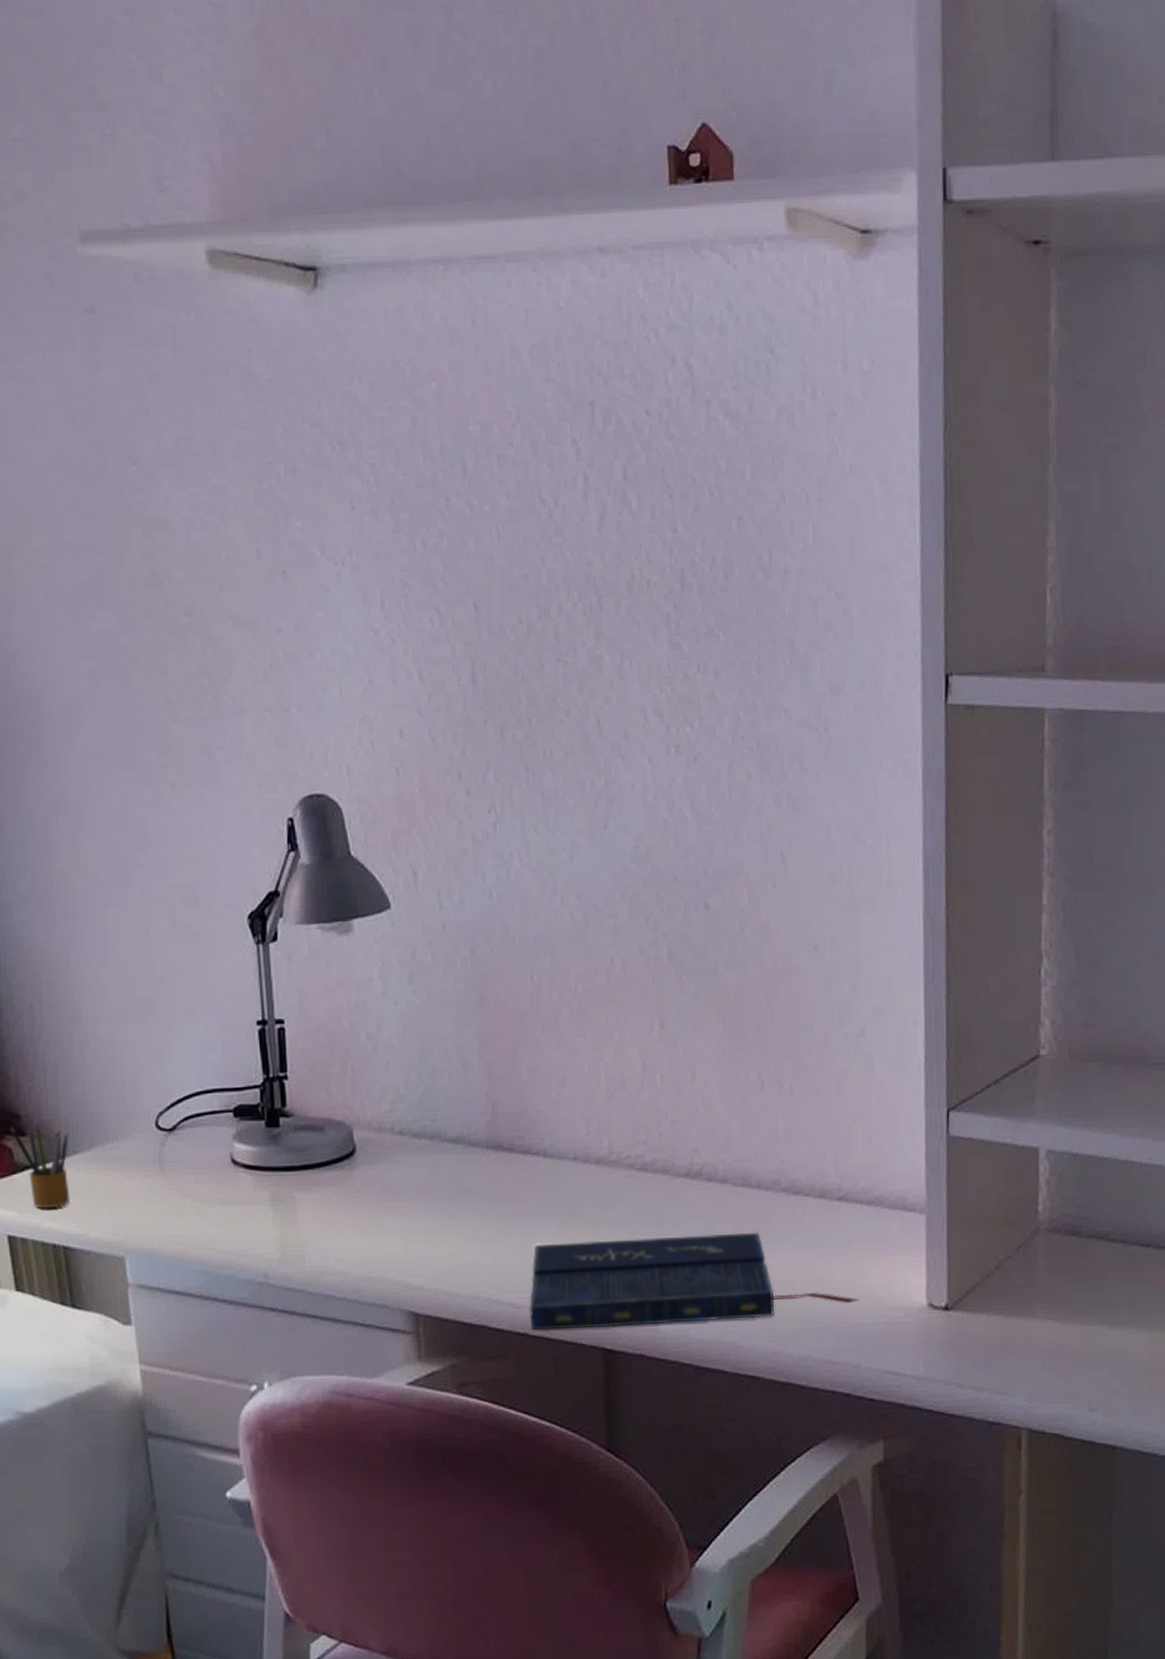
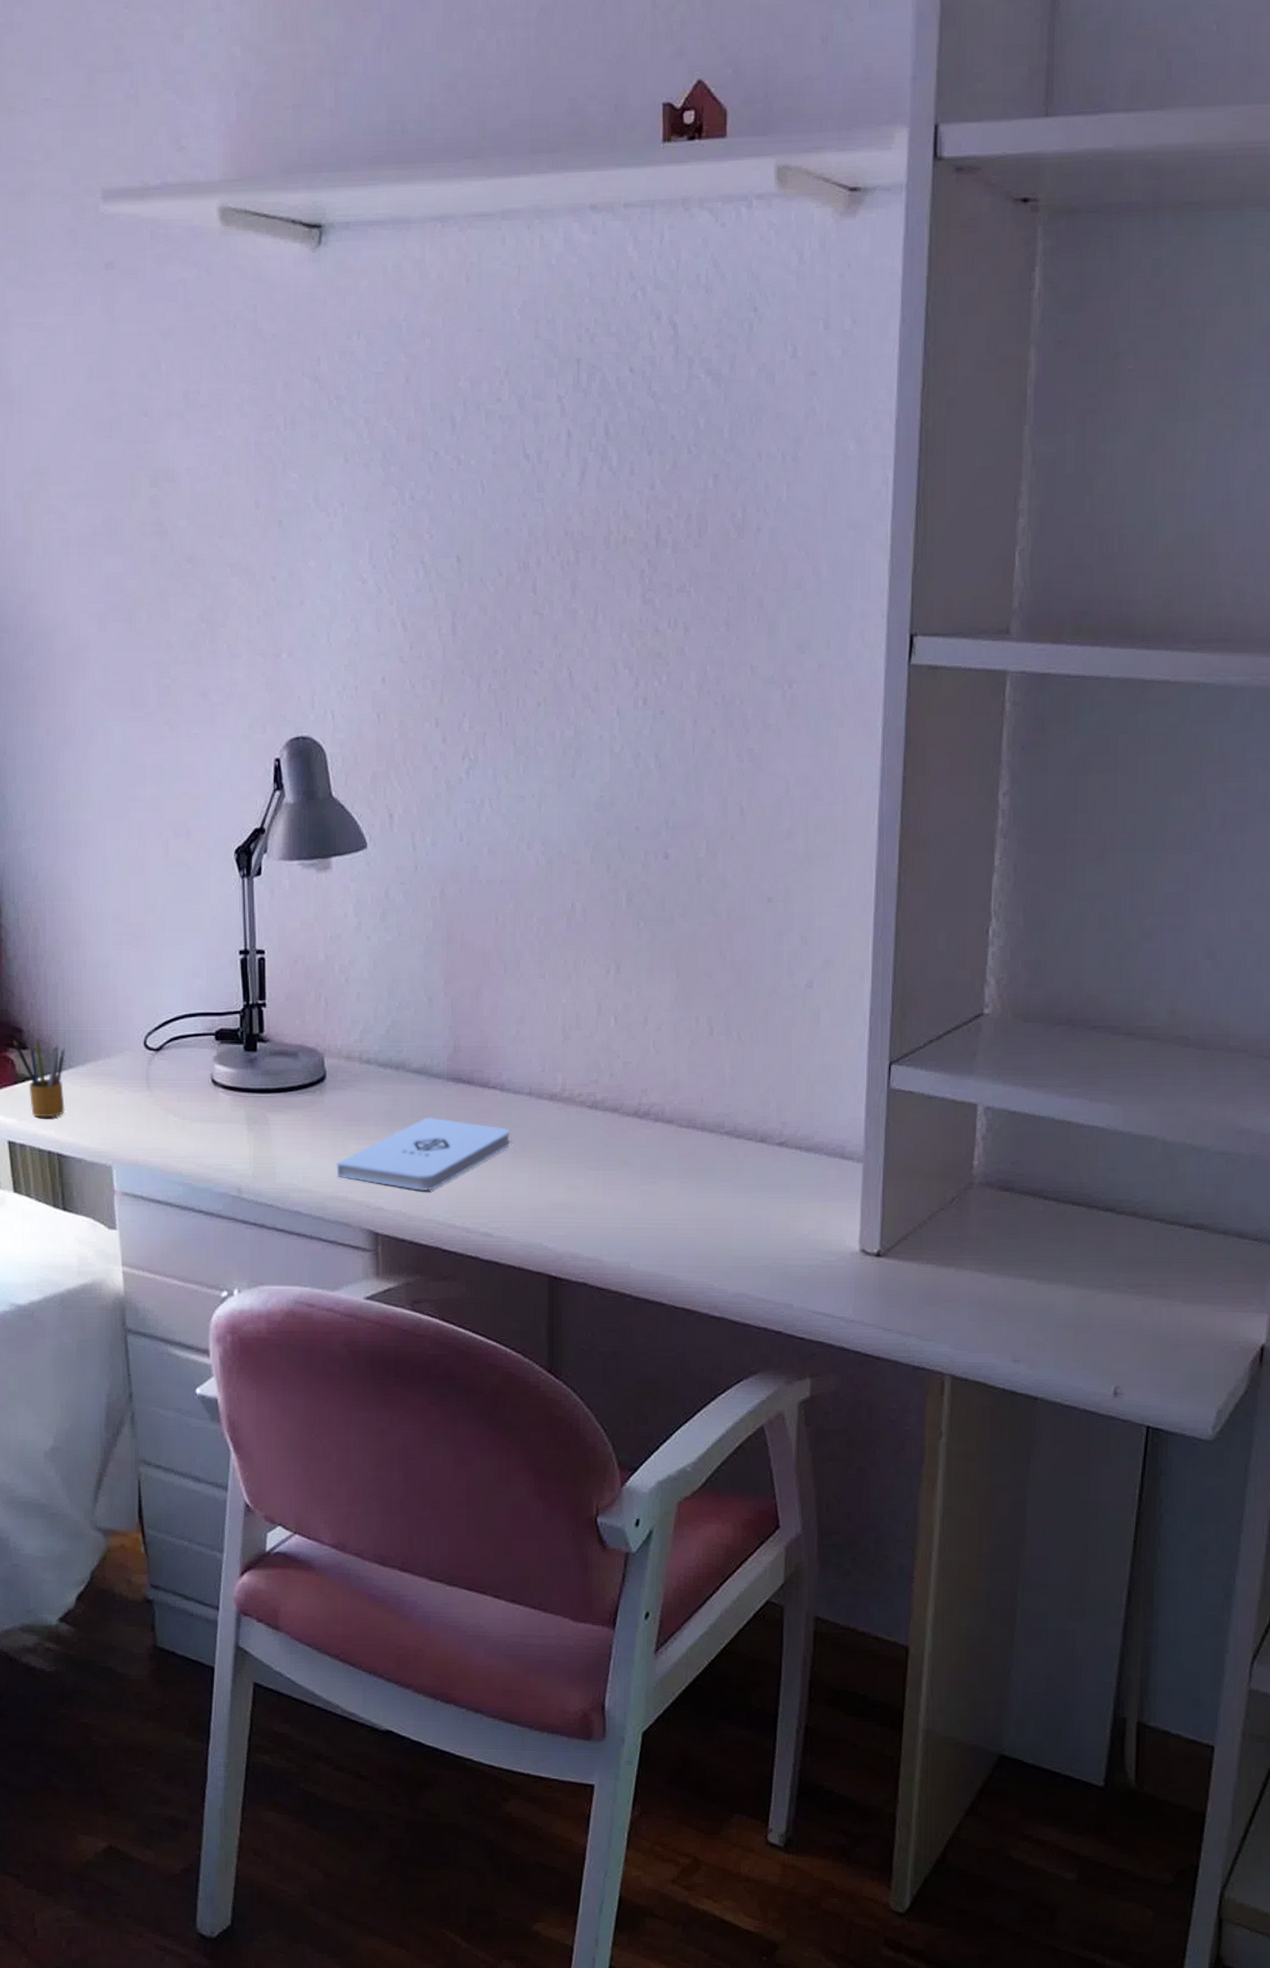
notepad: none [371,1188,557,1267] -> present [336,1117,511,1192]
book: present [530,1232,860,1330] -> none [481,1172,795,1256]

